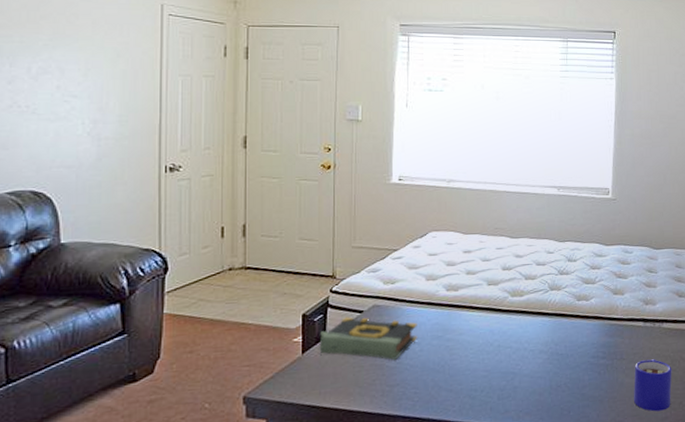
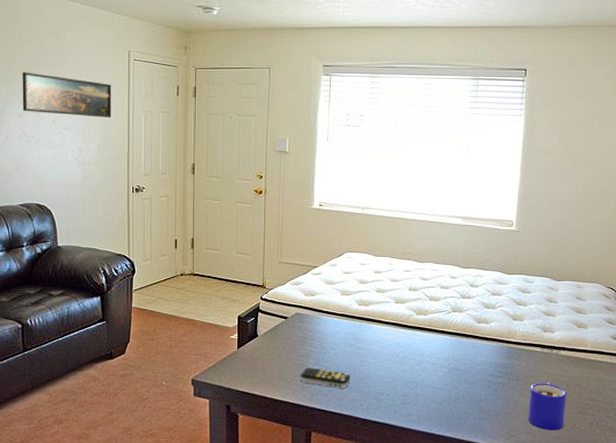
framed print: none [13,27,139,83] -> present [22,72,112,118]
book: present [319,317,418,360] -> none [251,321,333,361]
remote control: none [379,367,439,389] -> present [300,368,351,388]

